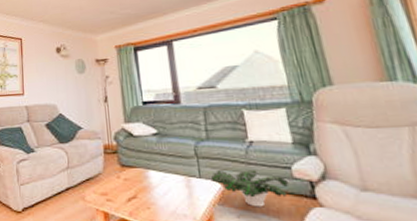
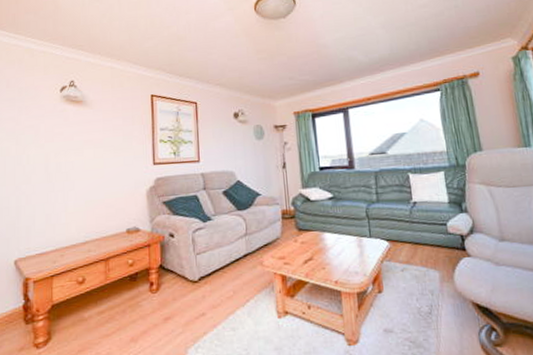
potted plant: present [211,170,289,207] -> none [380,228,445,261]

